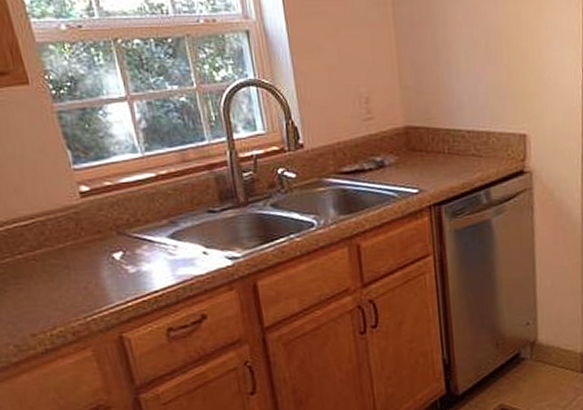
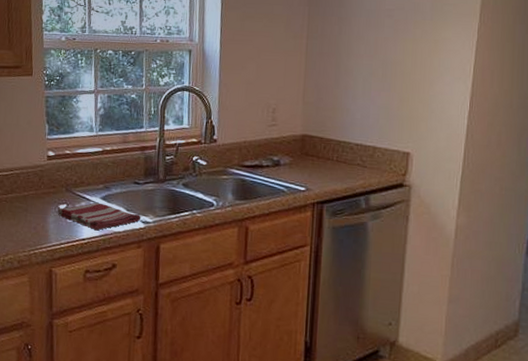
dish towel: none [111,243,227,278] -> present [57,202,141,231]

